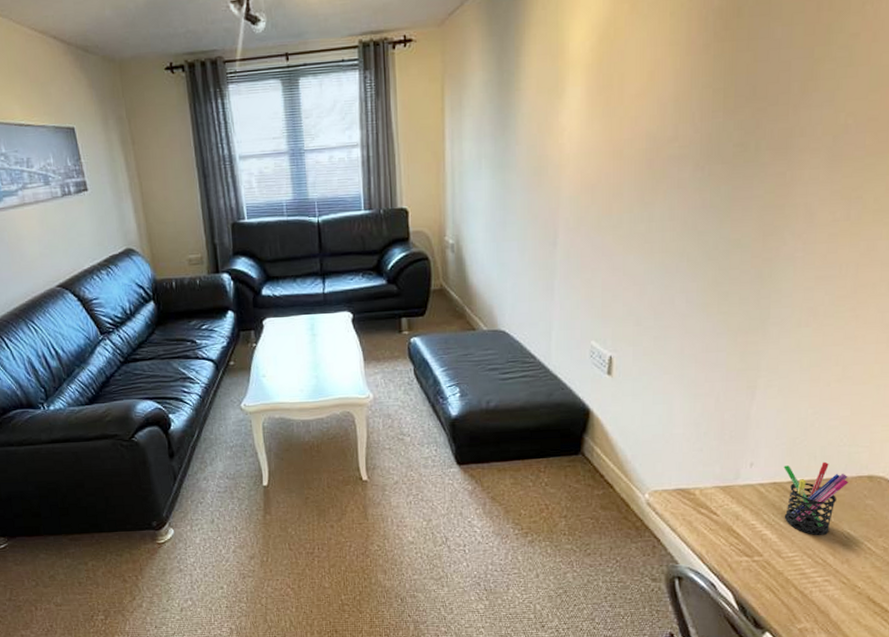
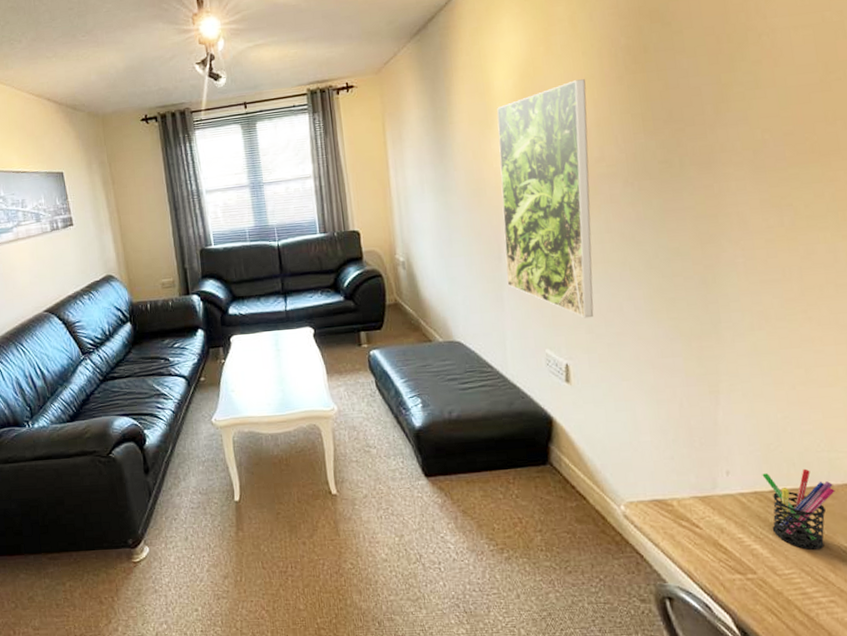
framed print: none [559,45,669,310] -> present [497,79,594,318]

